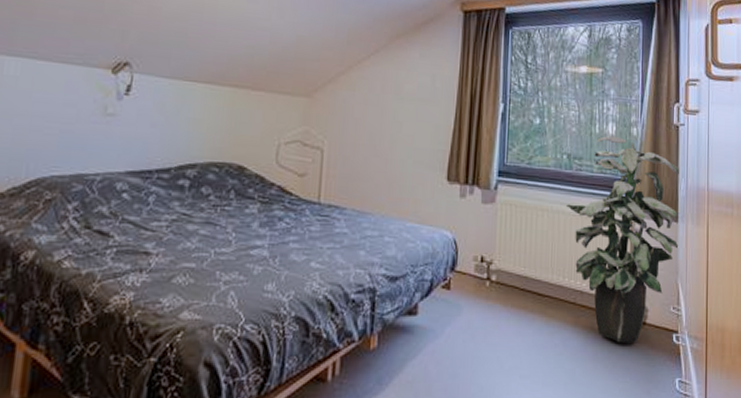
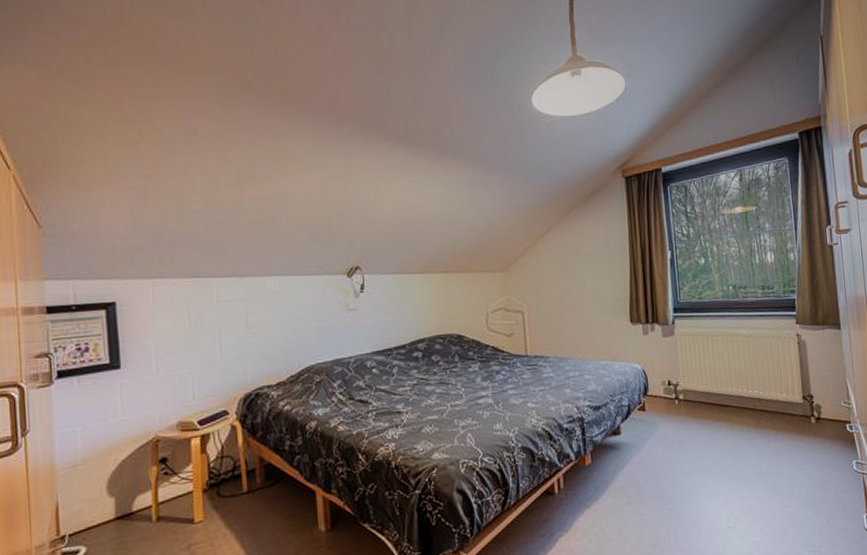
indoor plant: present [565,136,679,343] -> none [736,264,844,437]

